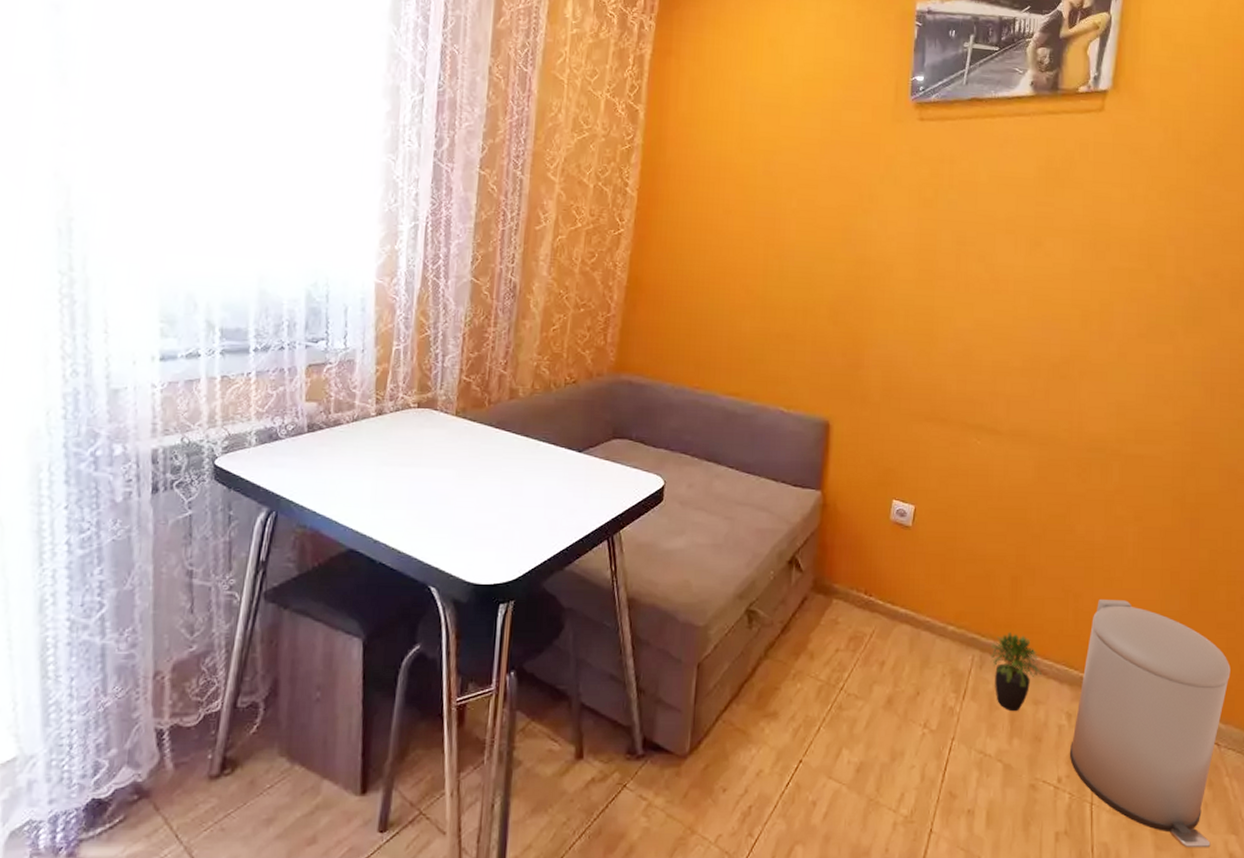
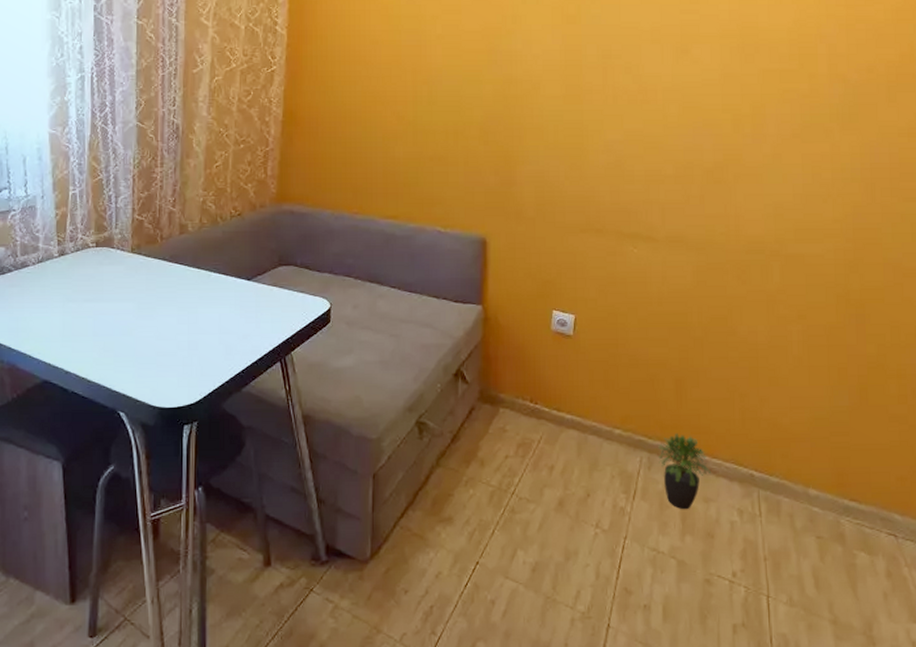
pedal bin: present [1070,600,1231,848] -> none [744,398,905,638]

